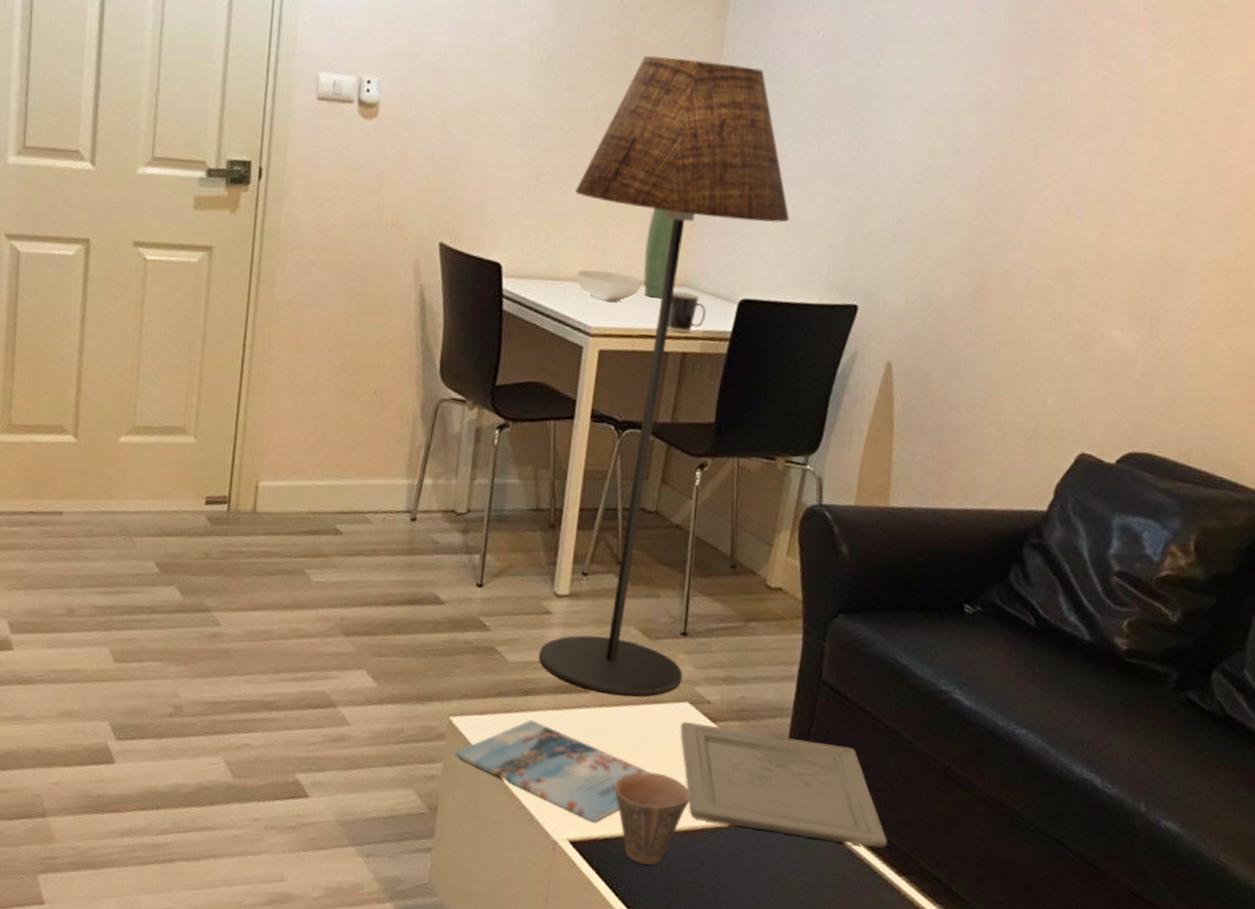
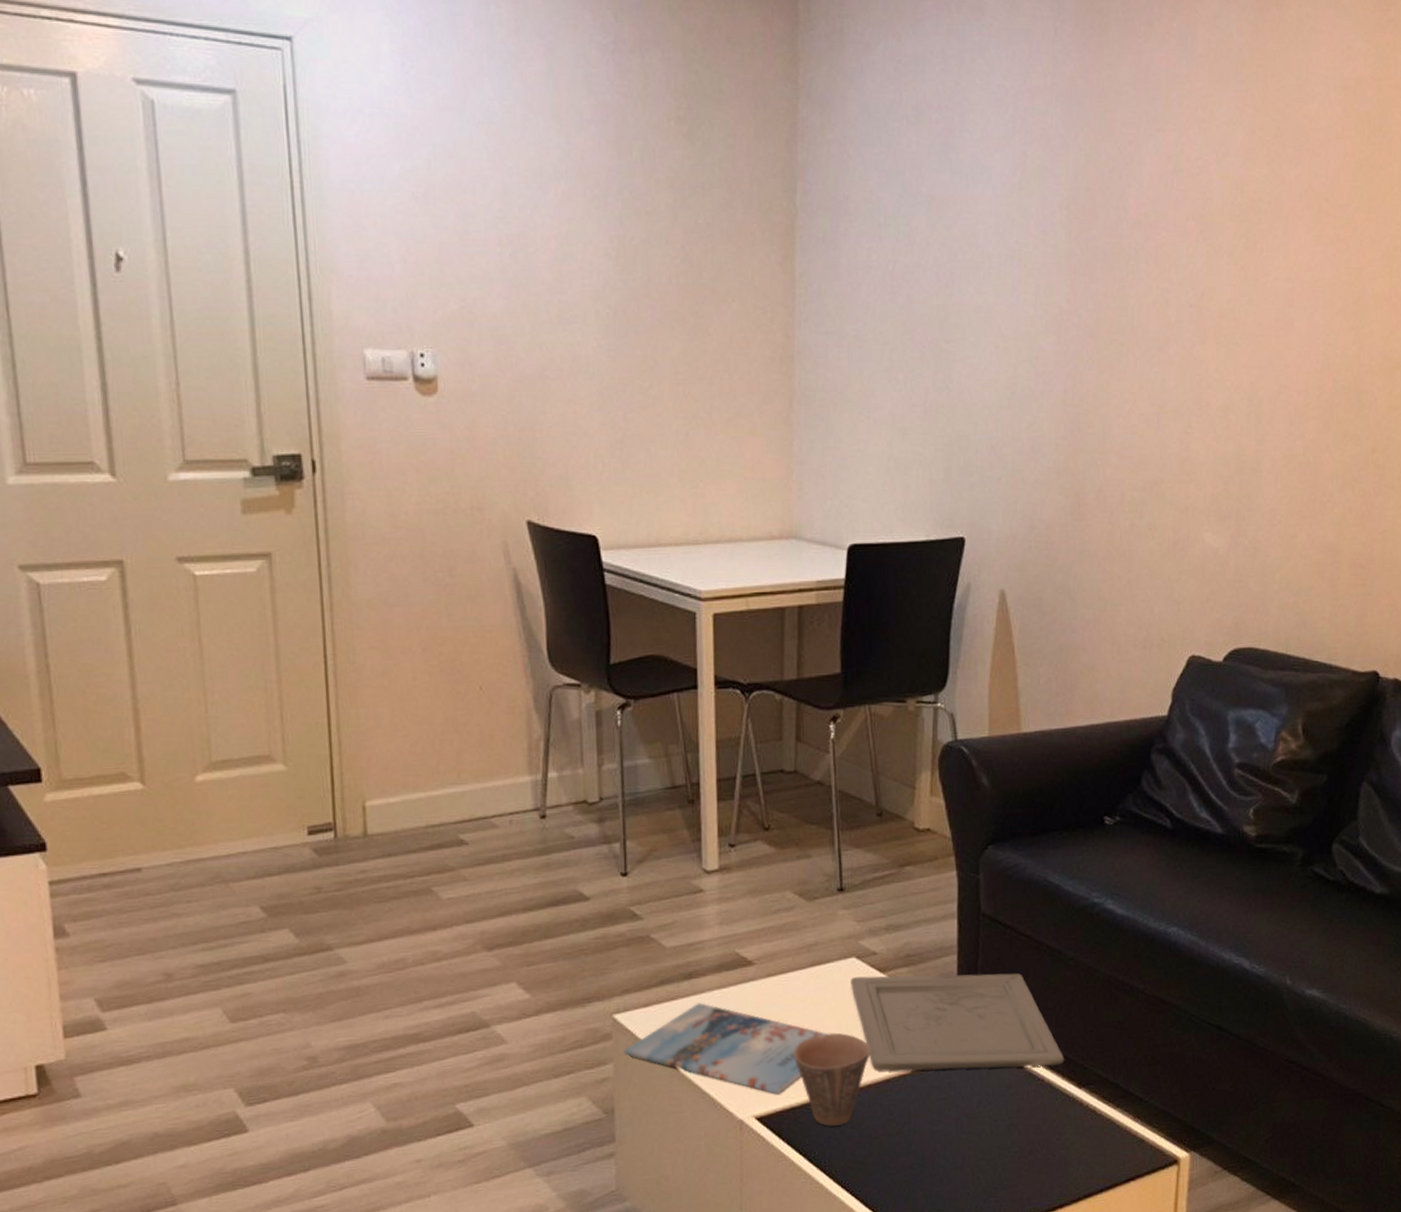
floor lamp: present [539,55,790,697] -> none [664,302,886,963]
bowl: present [576,270,643,302] -> none [677,531,748,562]
vase: present [643,208,674,298] -> none [744,461,771,553]
mug: present [667,292,706,333] -> none [779,544,816,586]

